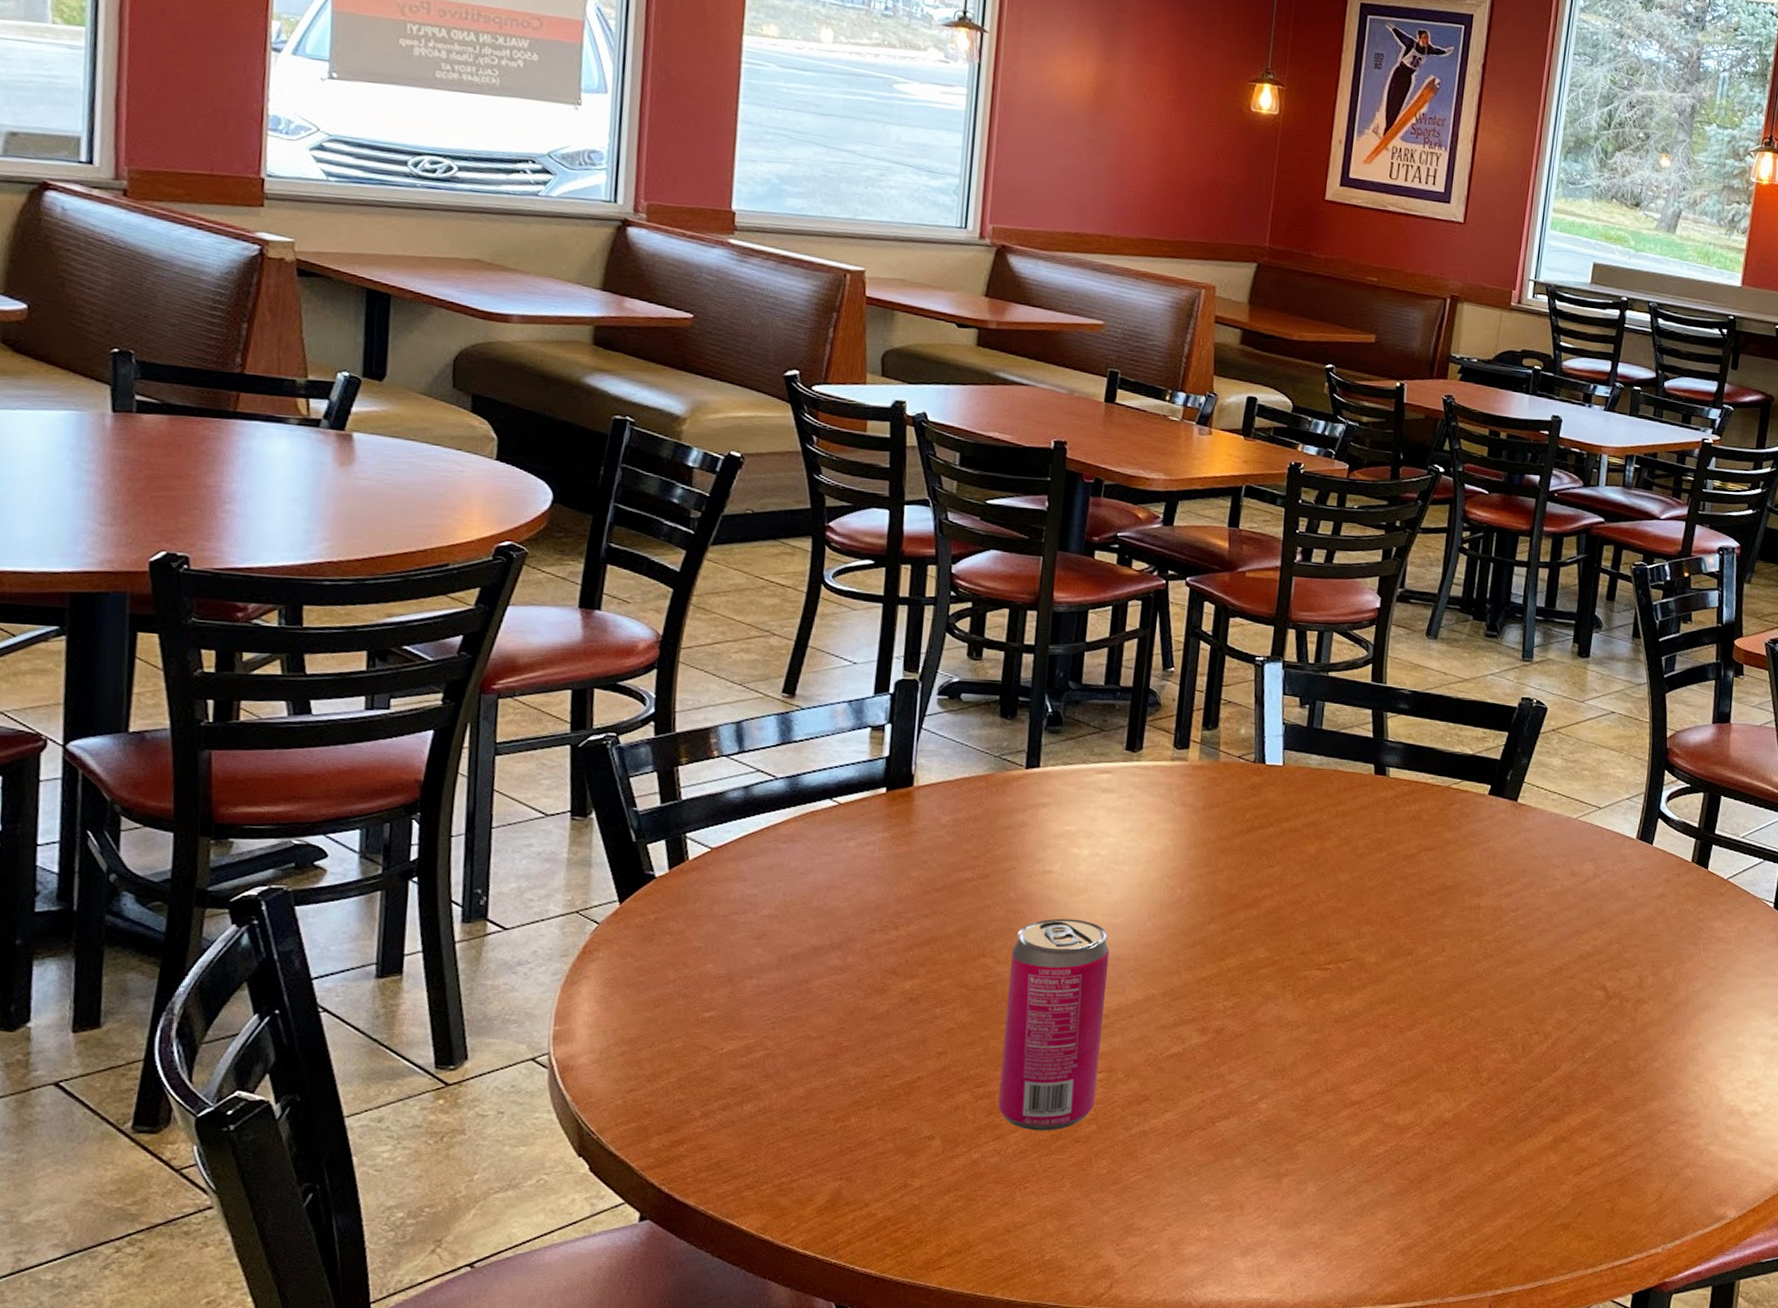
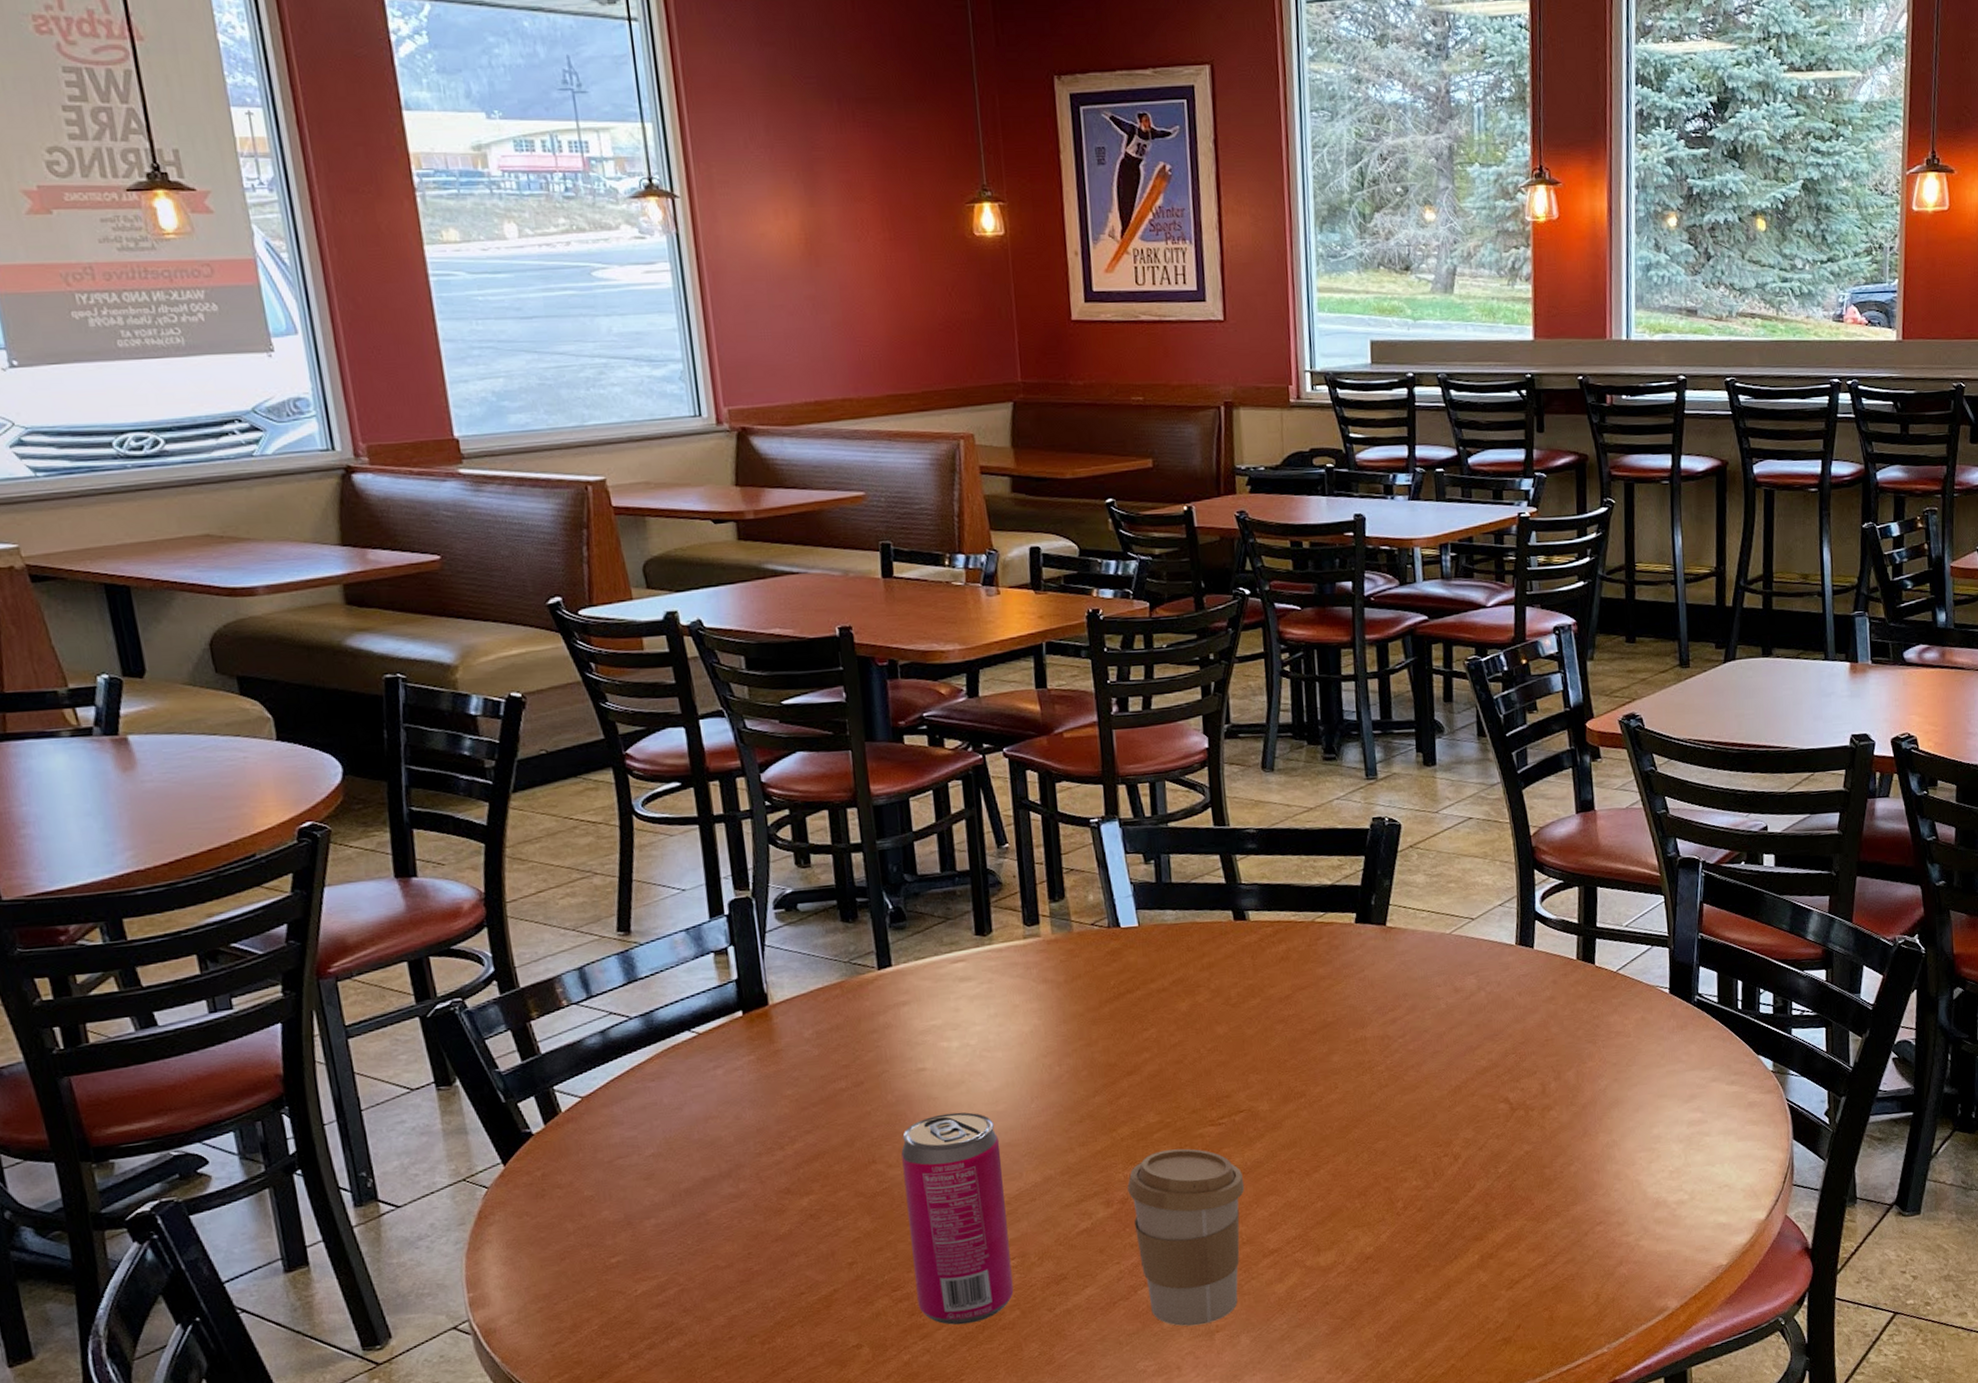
coffee cup: none [1224,987,1339,1166] -> present [1127,1148,1245,1326]

